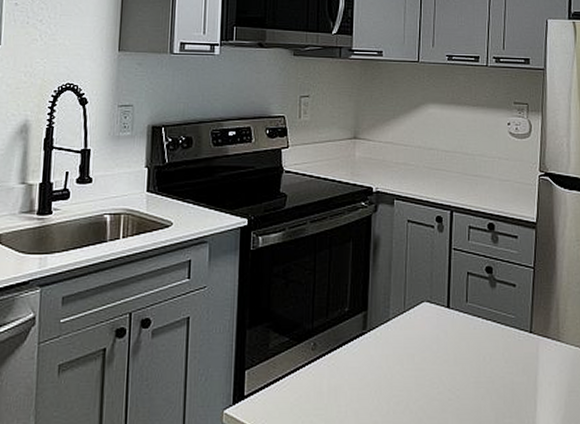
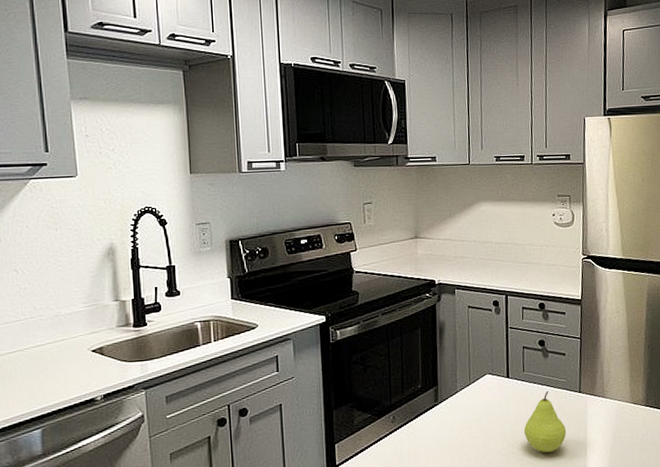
fruit: none [463,328,514,403] -> present [523,391,567,453]

